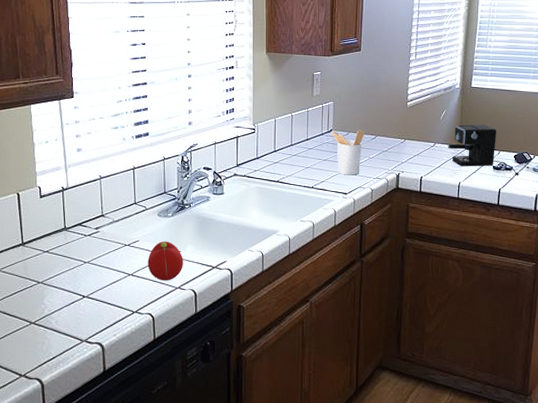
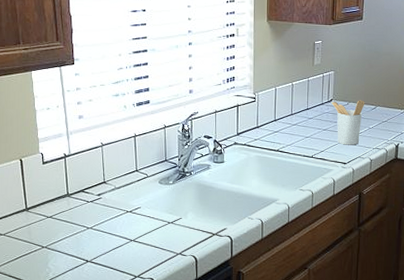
fruit: present [147,241,183,281] -> none [149,208,184,247]

